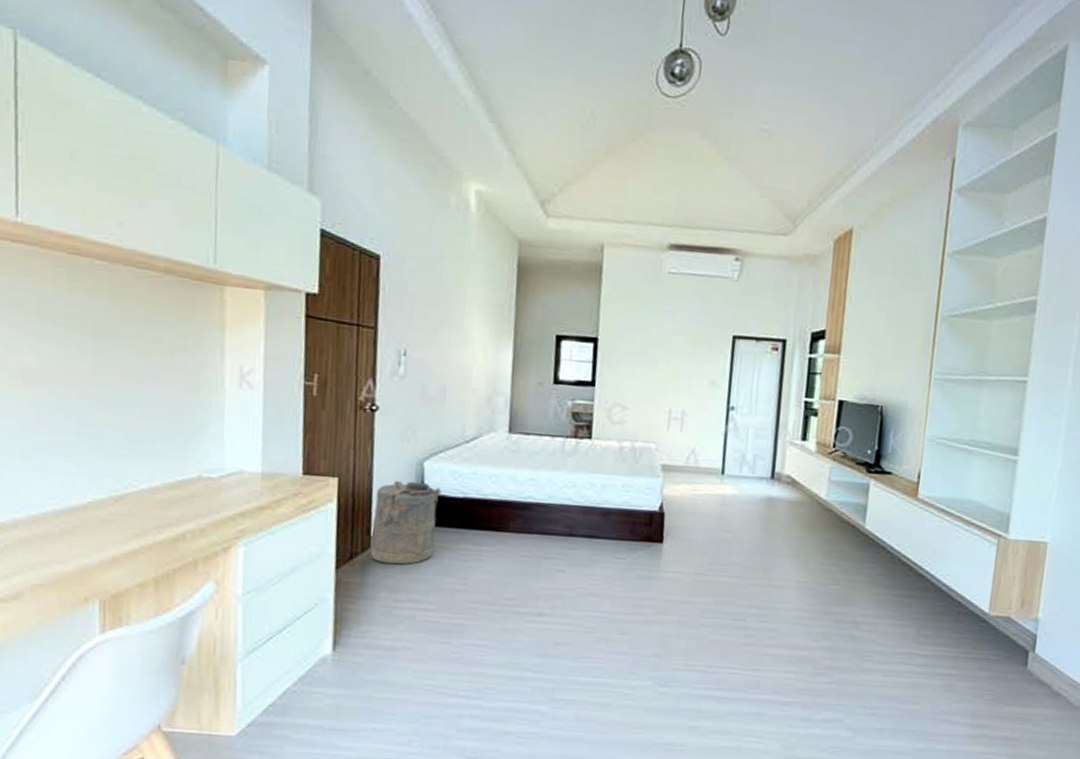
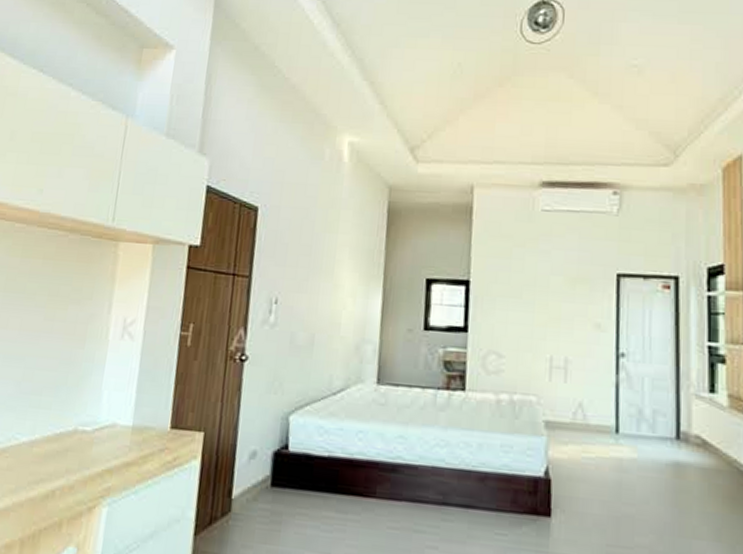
laundry hamper: present [370,481,442,565] -> none [230,437,306,534]

